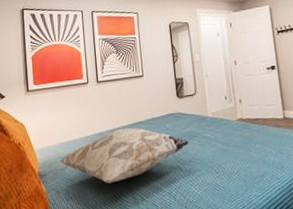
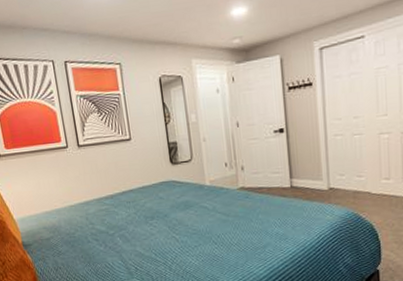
decorative pillow: present [60,127,190,183] -> none [44,196,186,254]

